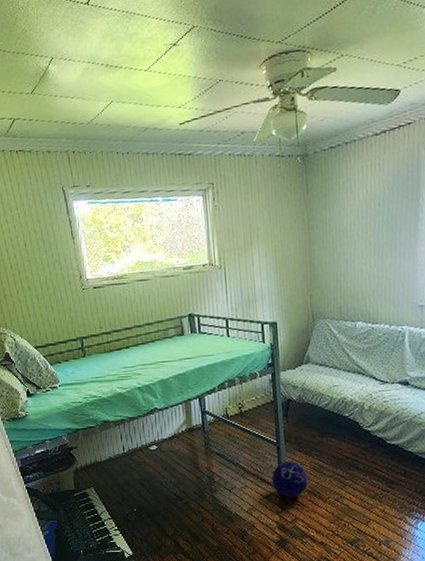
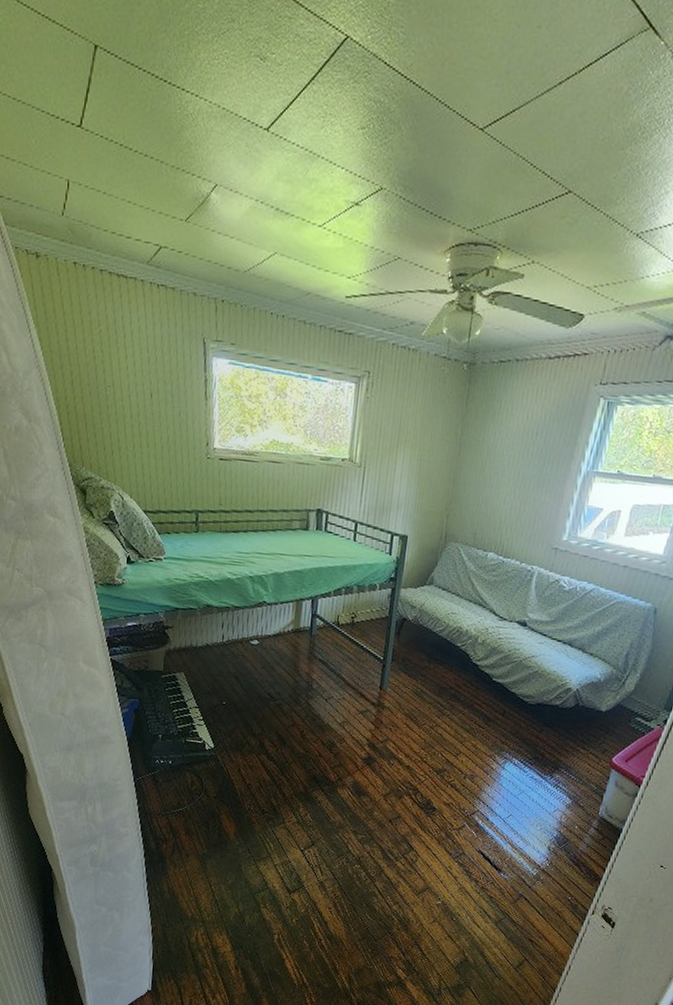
ball: present [271,461,308,498] -> none [370,680,408,718]

